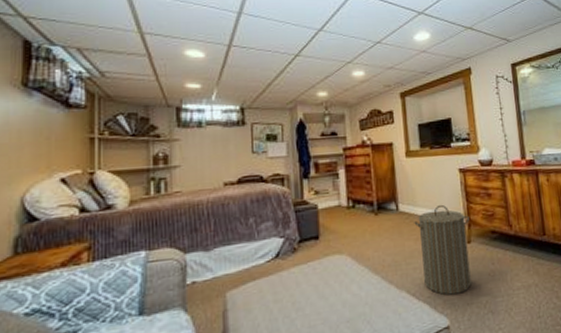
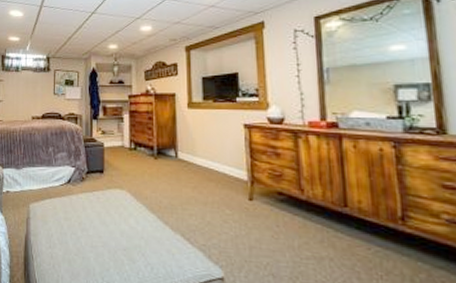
laundry hamper: present [414,204,471,295] -> none [192,157,253,249]

